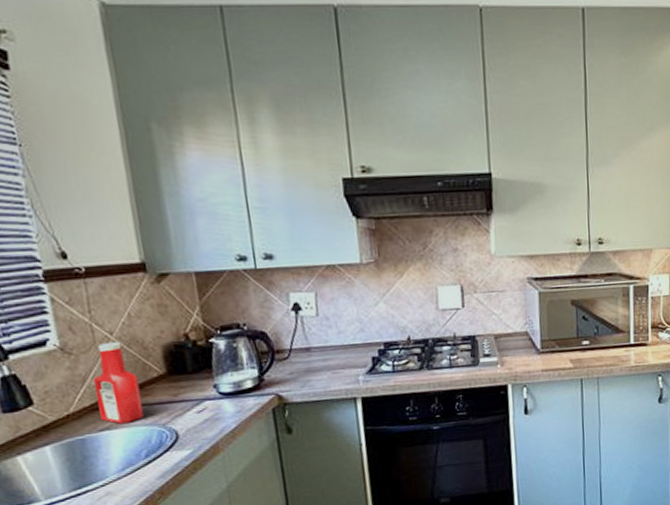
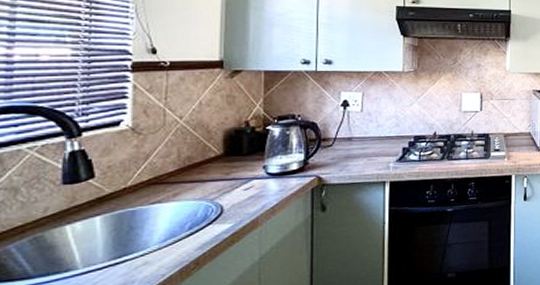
ketchup bottle: present [93,342,144,424] -> none [155,125,196,198]

